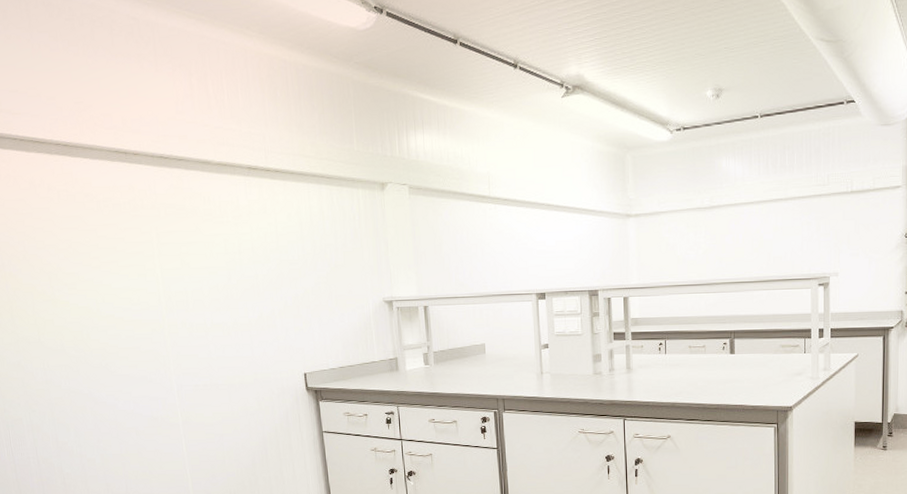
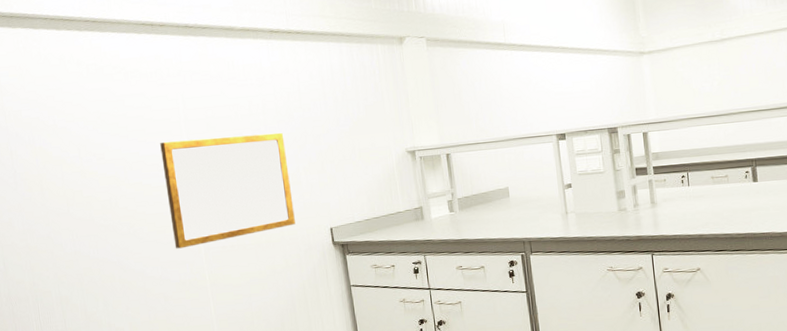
writing board: none [133,273,269,385] -> present [160,132,296,249]

